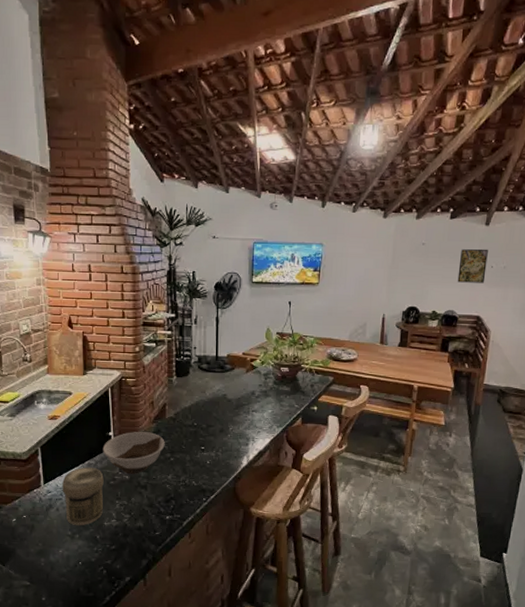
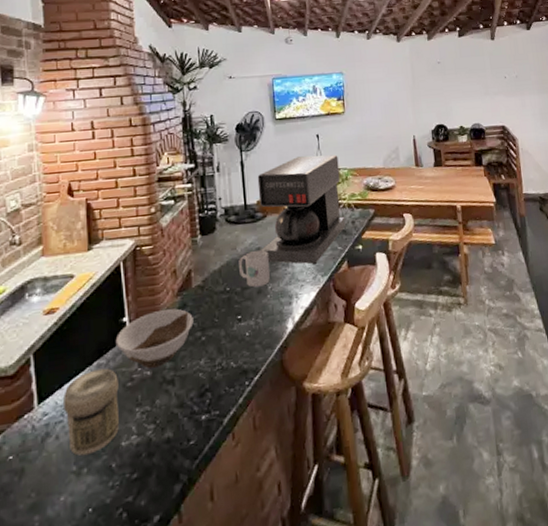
mug: none [206,397,232,427] -> present [239,250,270,288]
coffee maker: none [227,320,307,417] -> present [257,154,346,265]
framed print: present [457,249,488,283] -> none [474,61,502,96]

